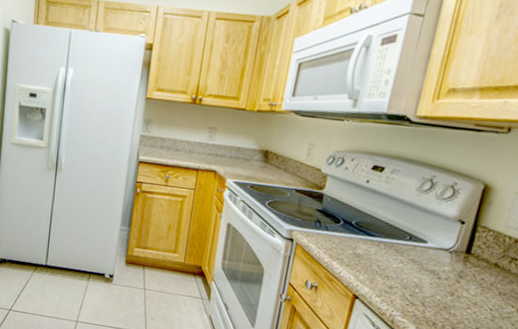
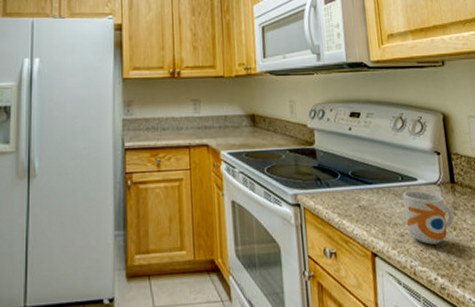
mug: none [398,250,457,303] -> present [403,190,454,245]

